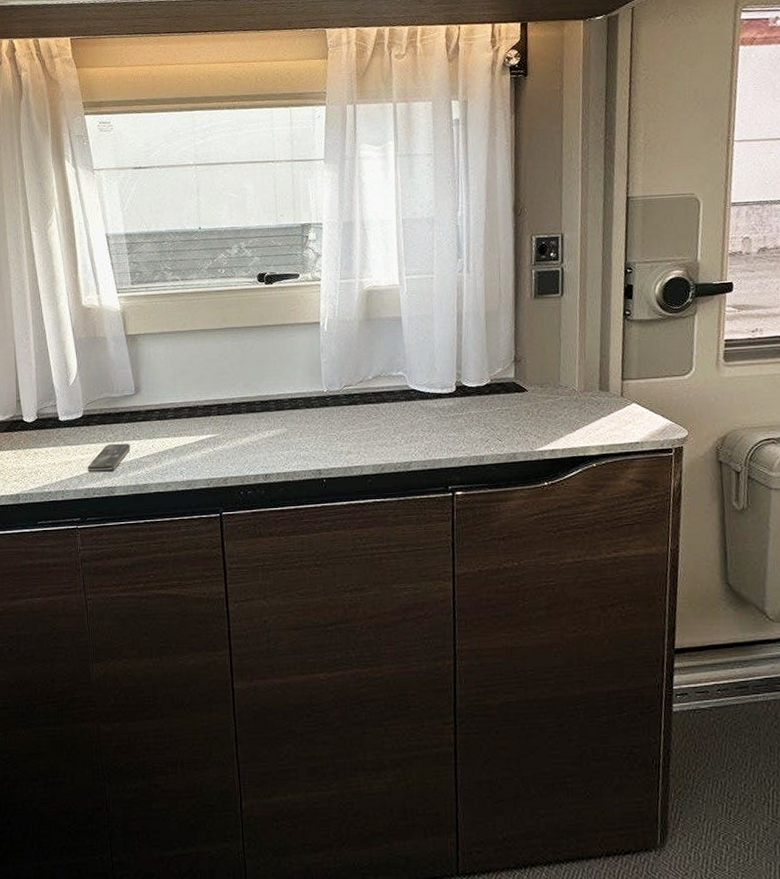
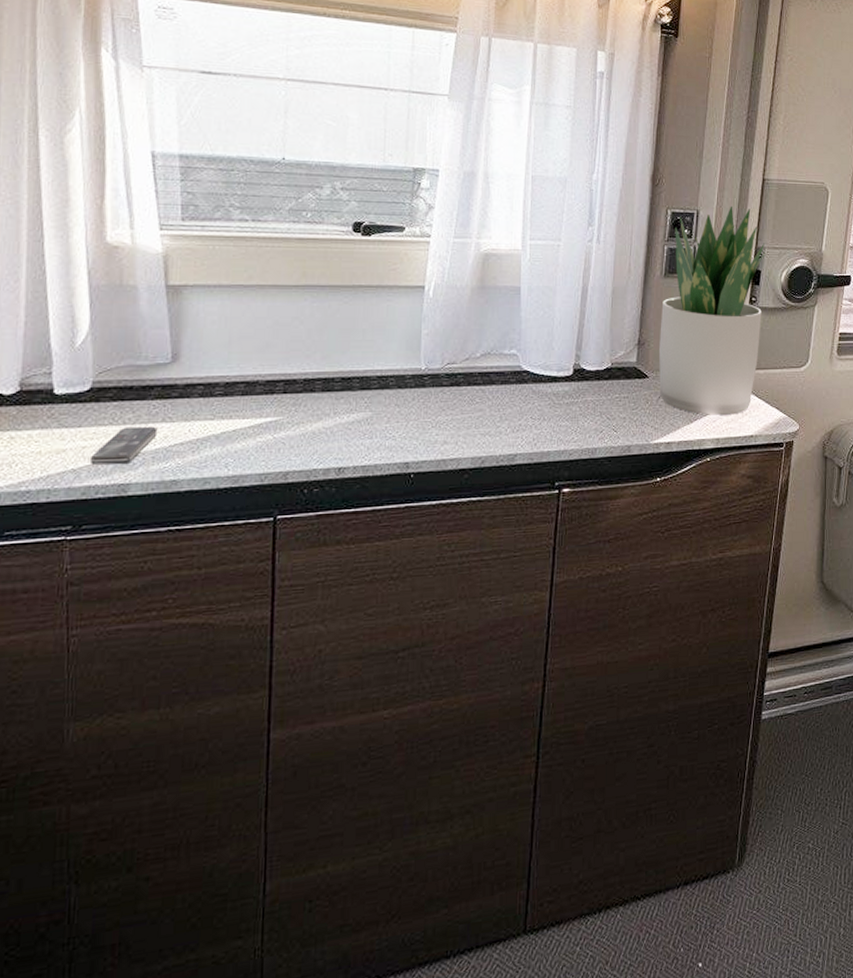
planter: none [534,226,638,424] -> present [658,205,766,415]

